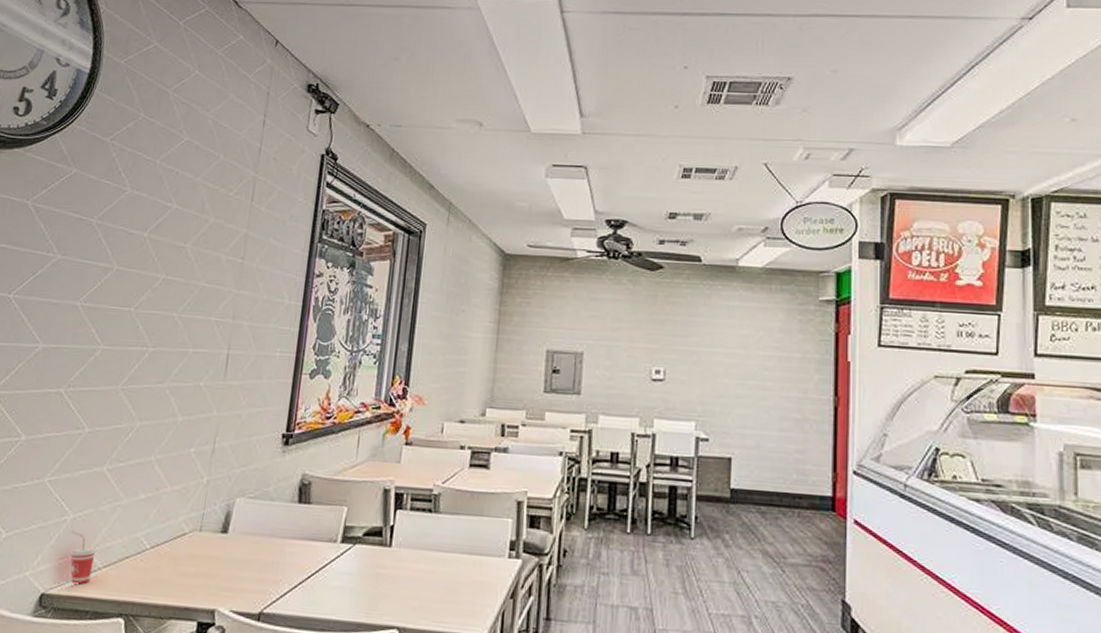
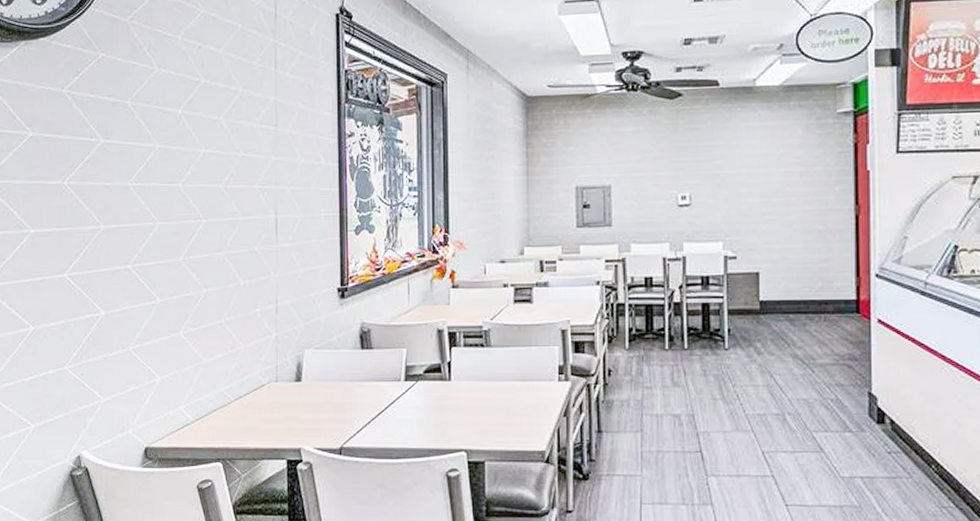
beverage cup: present [69,530,96,584] -> none [162,390,187,437]

